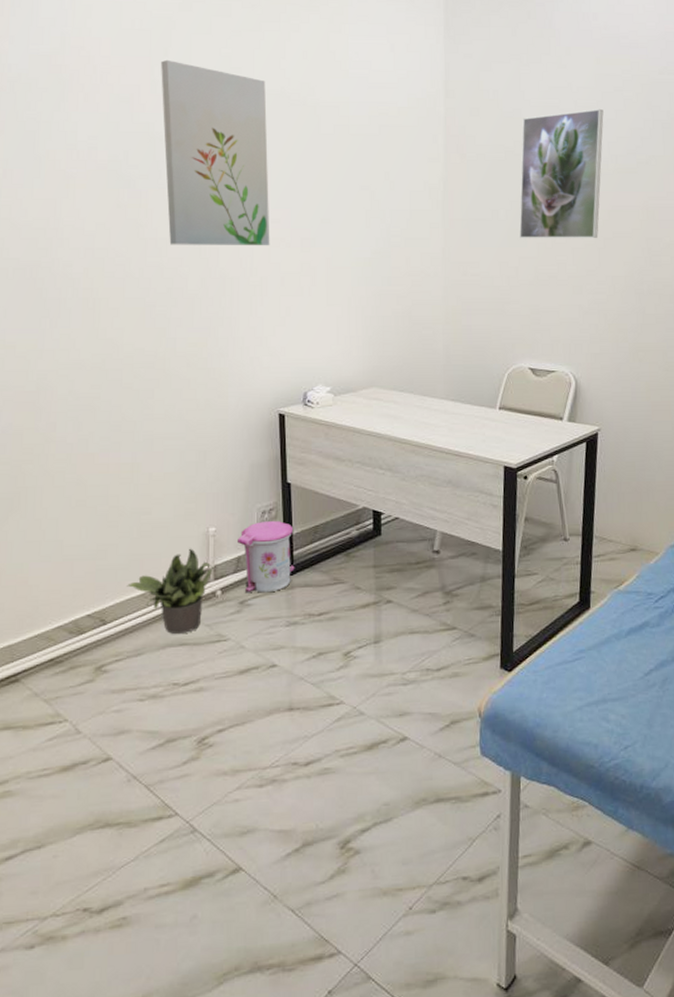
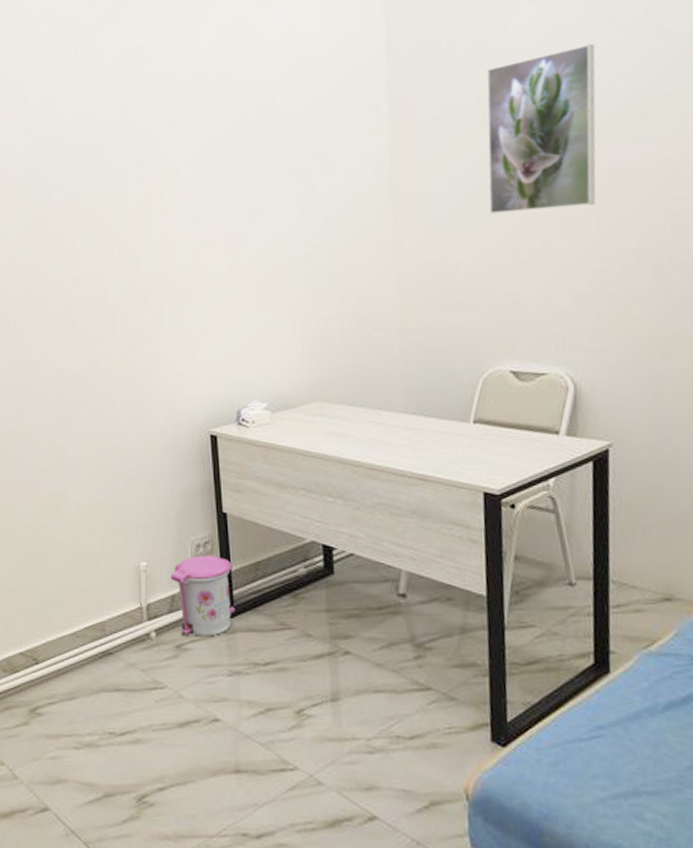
potted plant: present [127,548,215,635] -> none [58,584,148,679]
wall art: present [161,59,270,246] -> none [72,60,193,257]

